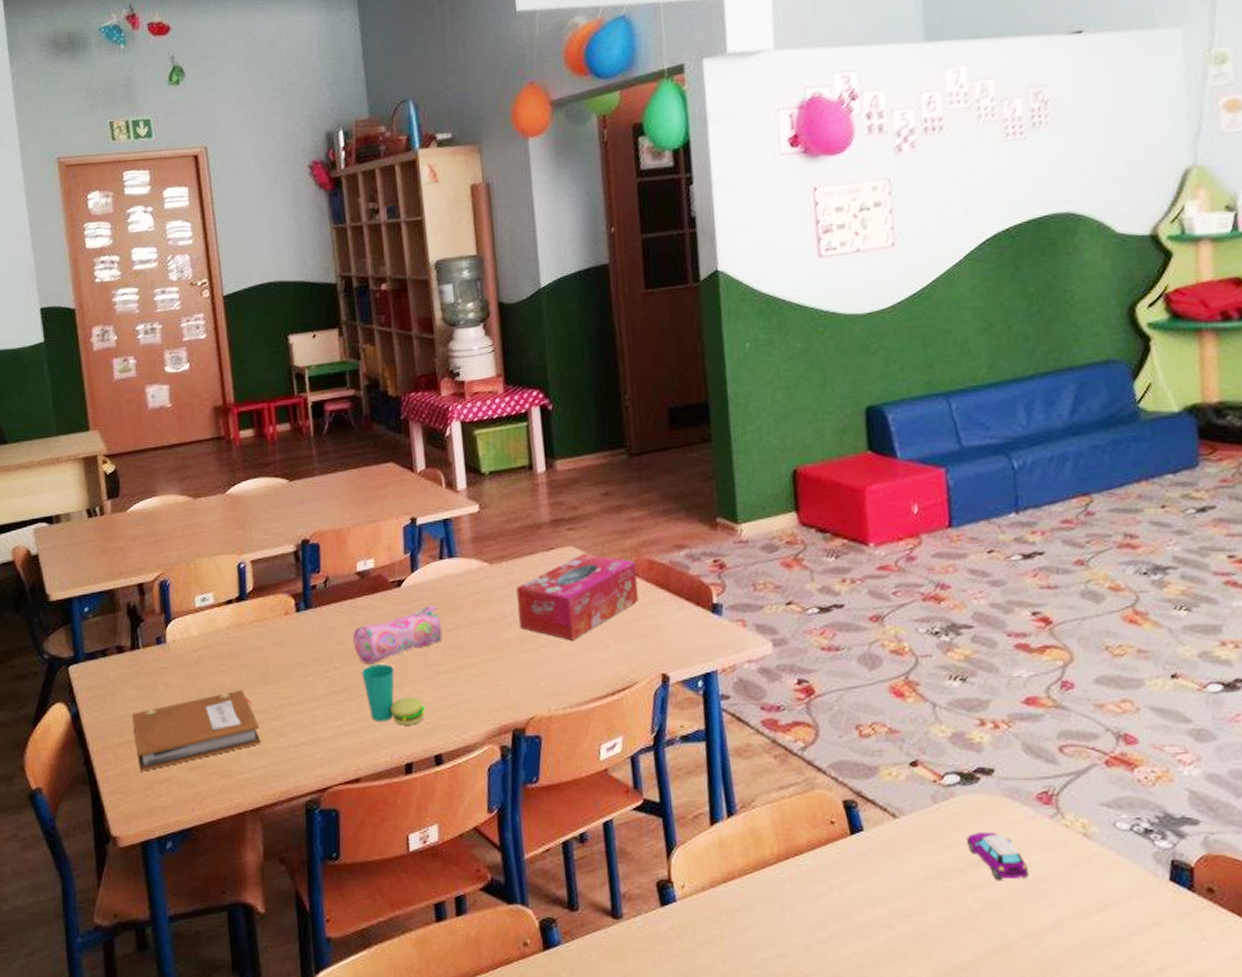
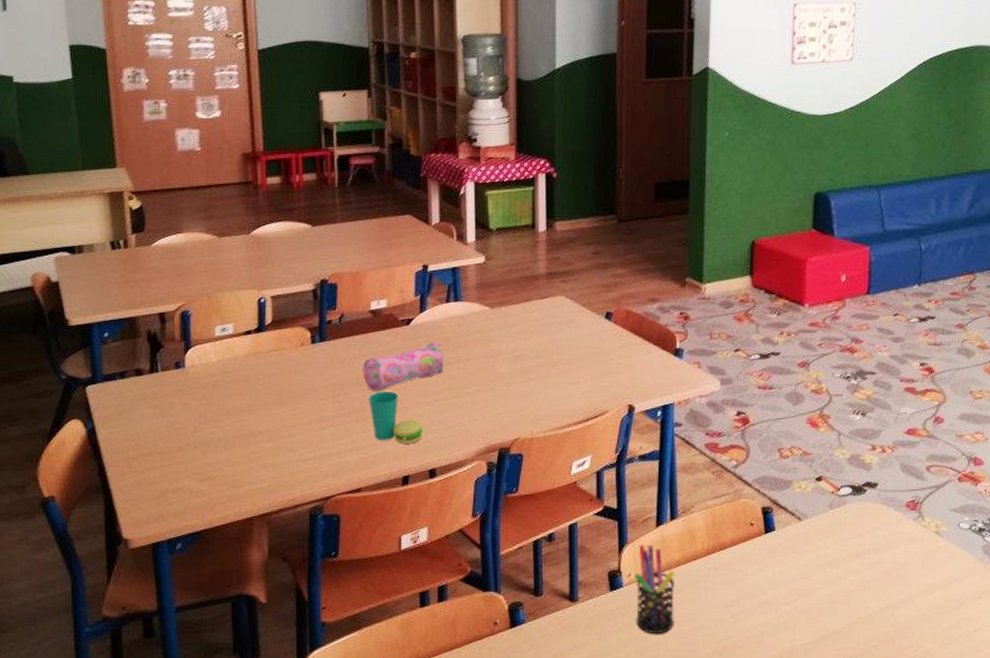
notebook: present [132,689,261,772] -> none [148,411,272,482]
tissue box: present [516,553,638,640] -> none [511,302,615,375]
pen holder: none [689,848,745,963] -> present [634,545,676,634]
toy car: present [966,831,1030,881] -> none [851,531,894,568]

